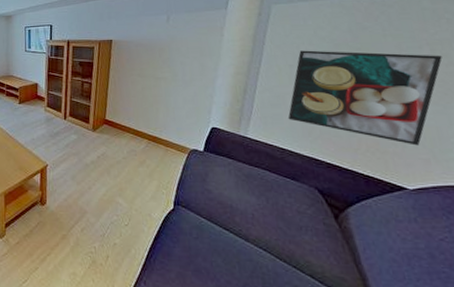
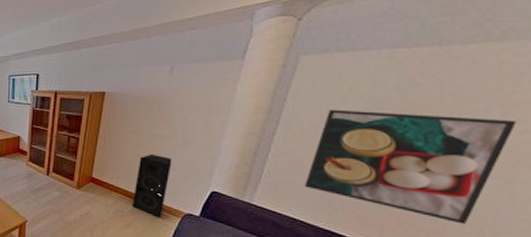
speaker: none [143,95,175,155] -> present [132,153,172,218]

